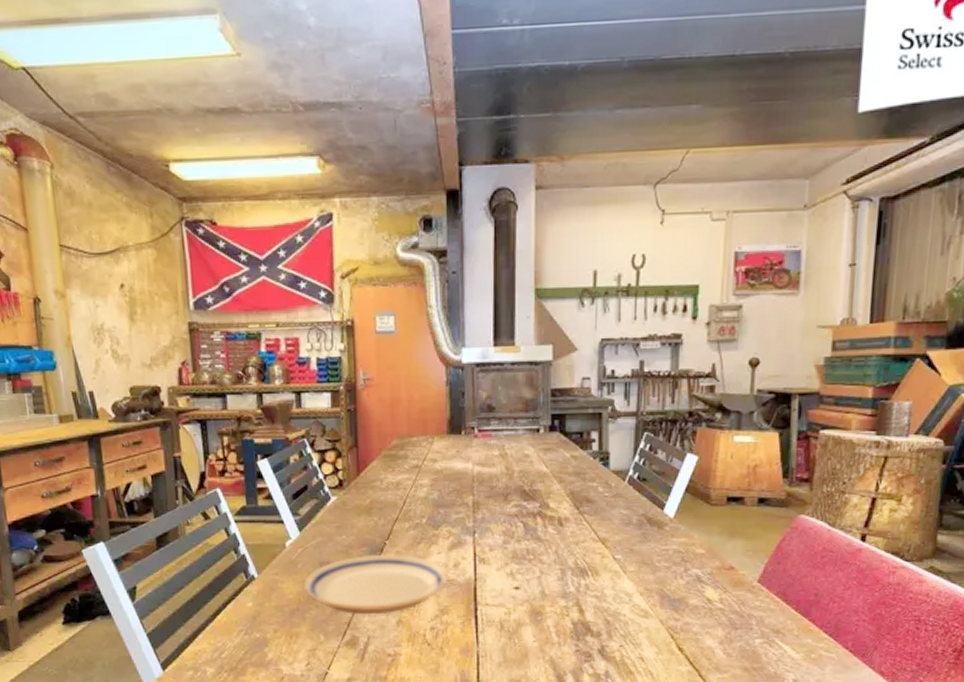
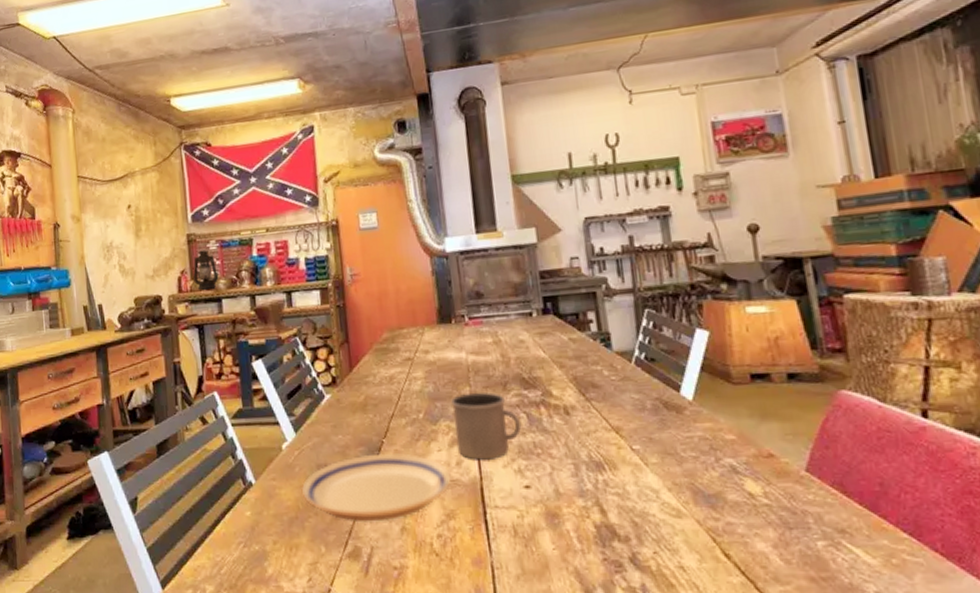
oil lamp: none [195,341,224,384] -> present [193,250,219,290]
mug: none [454,501,518,563] -> present [451,392,522,460]

